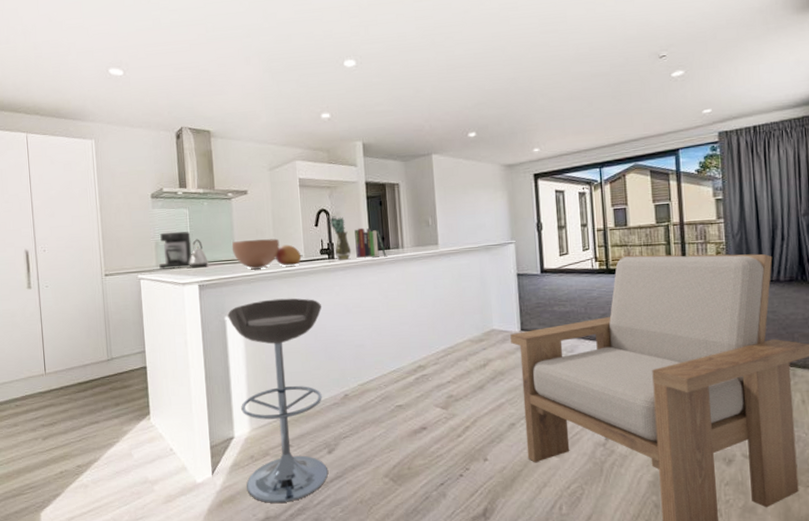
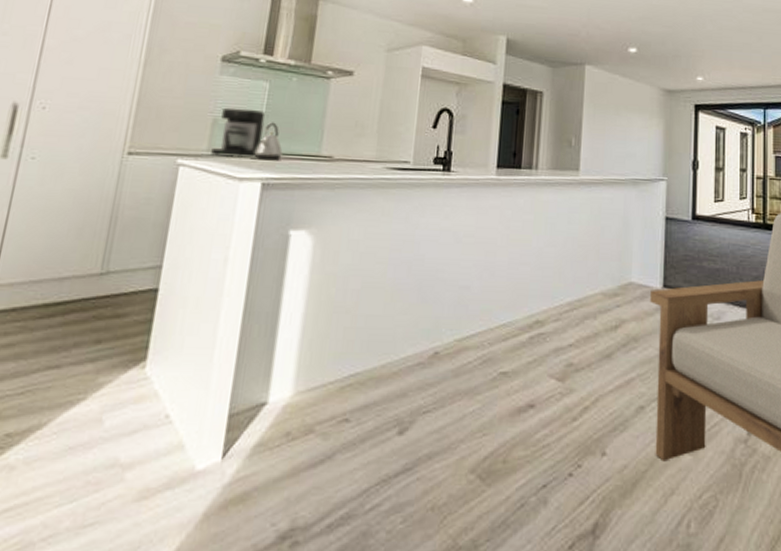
bar stool: present [227,298,328,503] -> none [270,213,424,506]
bowl: present [231,238,280,269] -> none [318,132,383,171]
fruit: present [276,244,302,266] -> none [374,145,409,174]
vase: present [330,215,352,260] -> none [452,117,474,175]
books: present [354,227,386,259] -> none [478,137,516,177]

